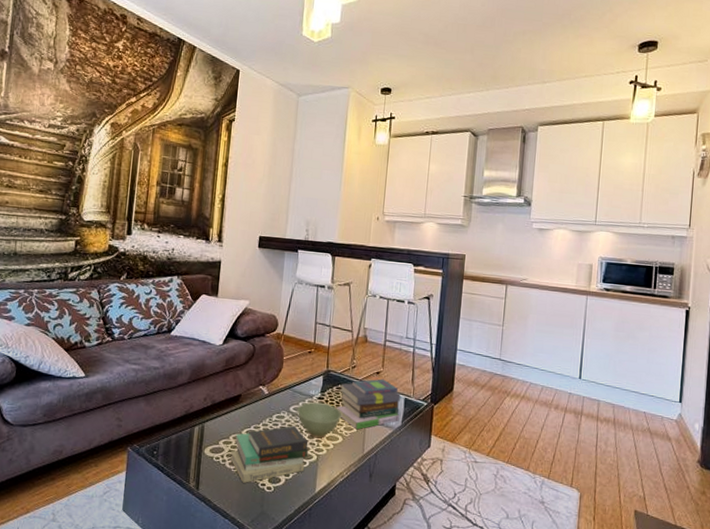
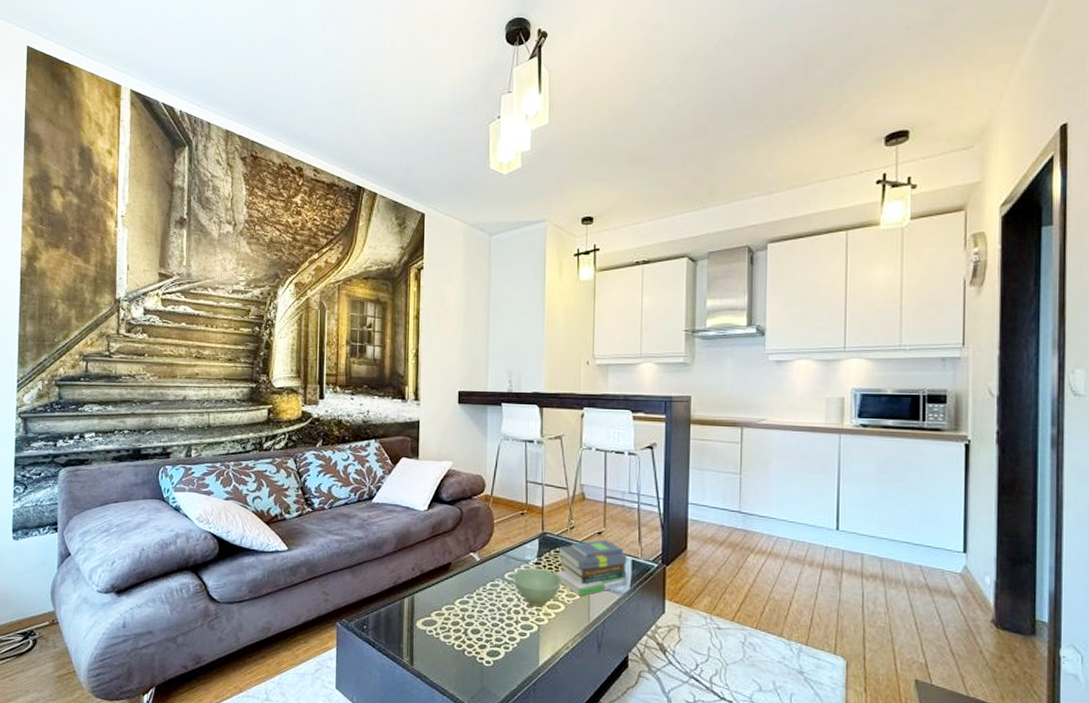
books: present [230,425,309,483] -> none [444,594,529,657]

